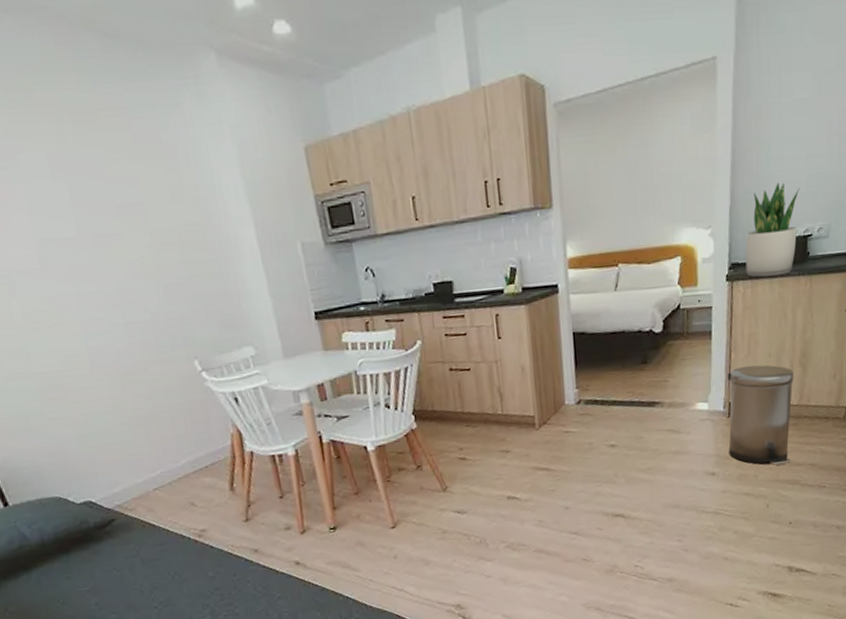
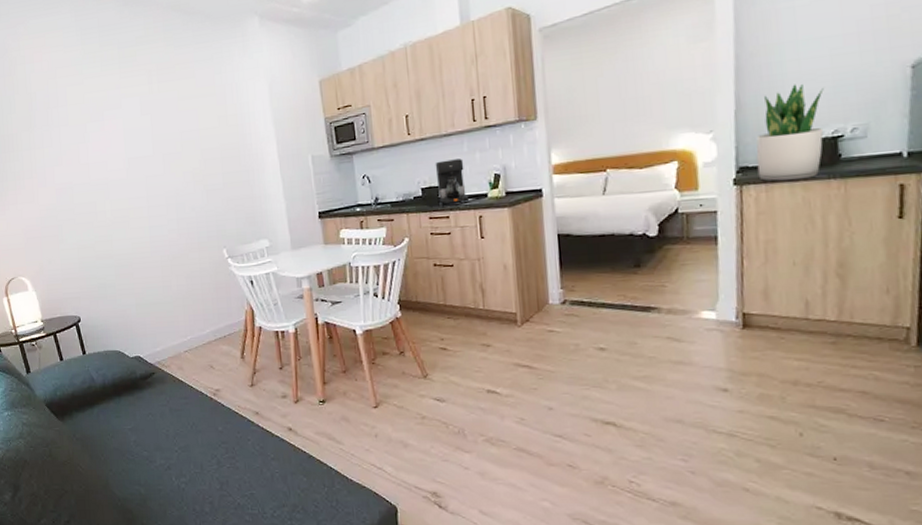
coffee maker: none [447,250,485,303] -> present [435,158,470,205]
pedal bin: present [728,365,794,465] -> none [740,274,833,388]

